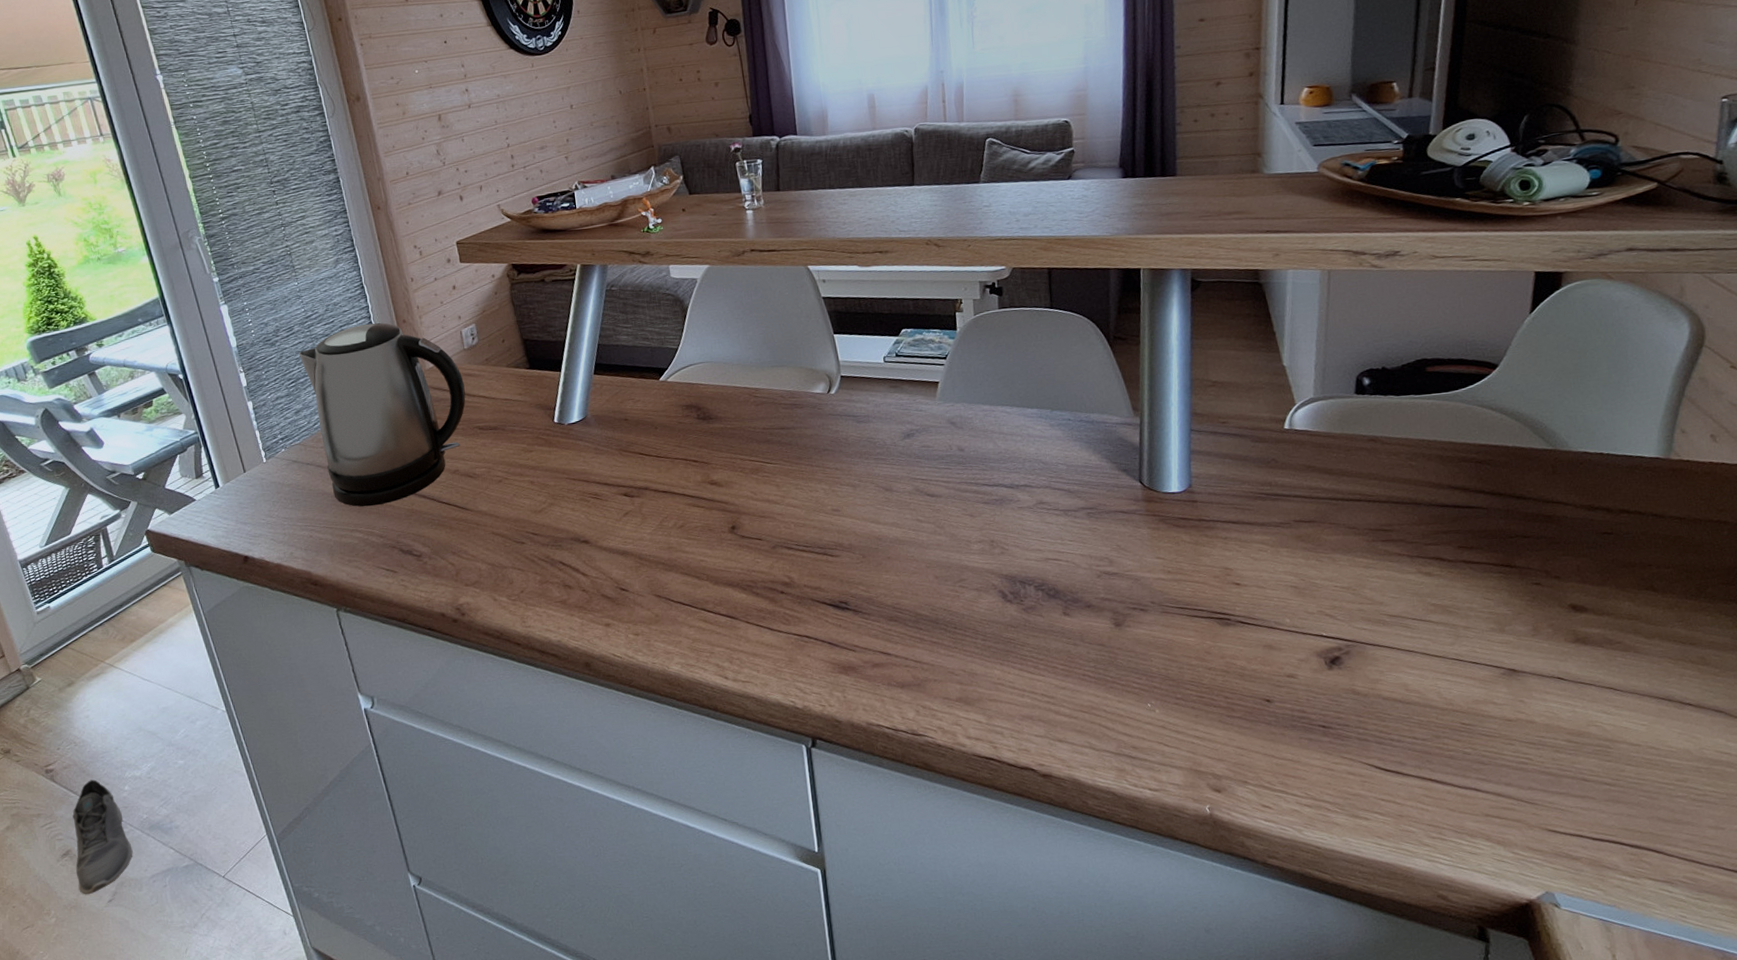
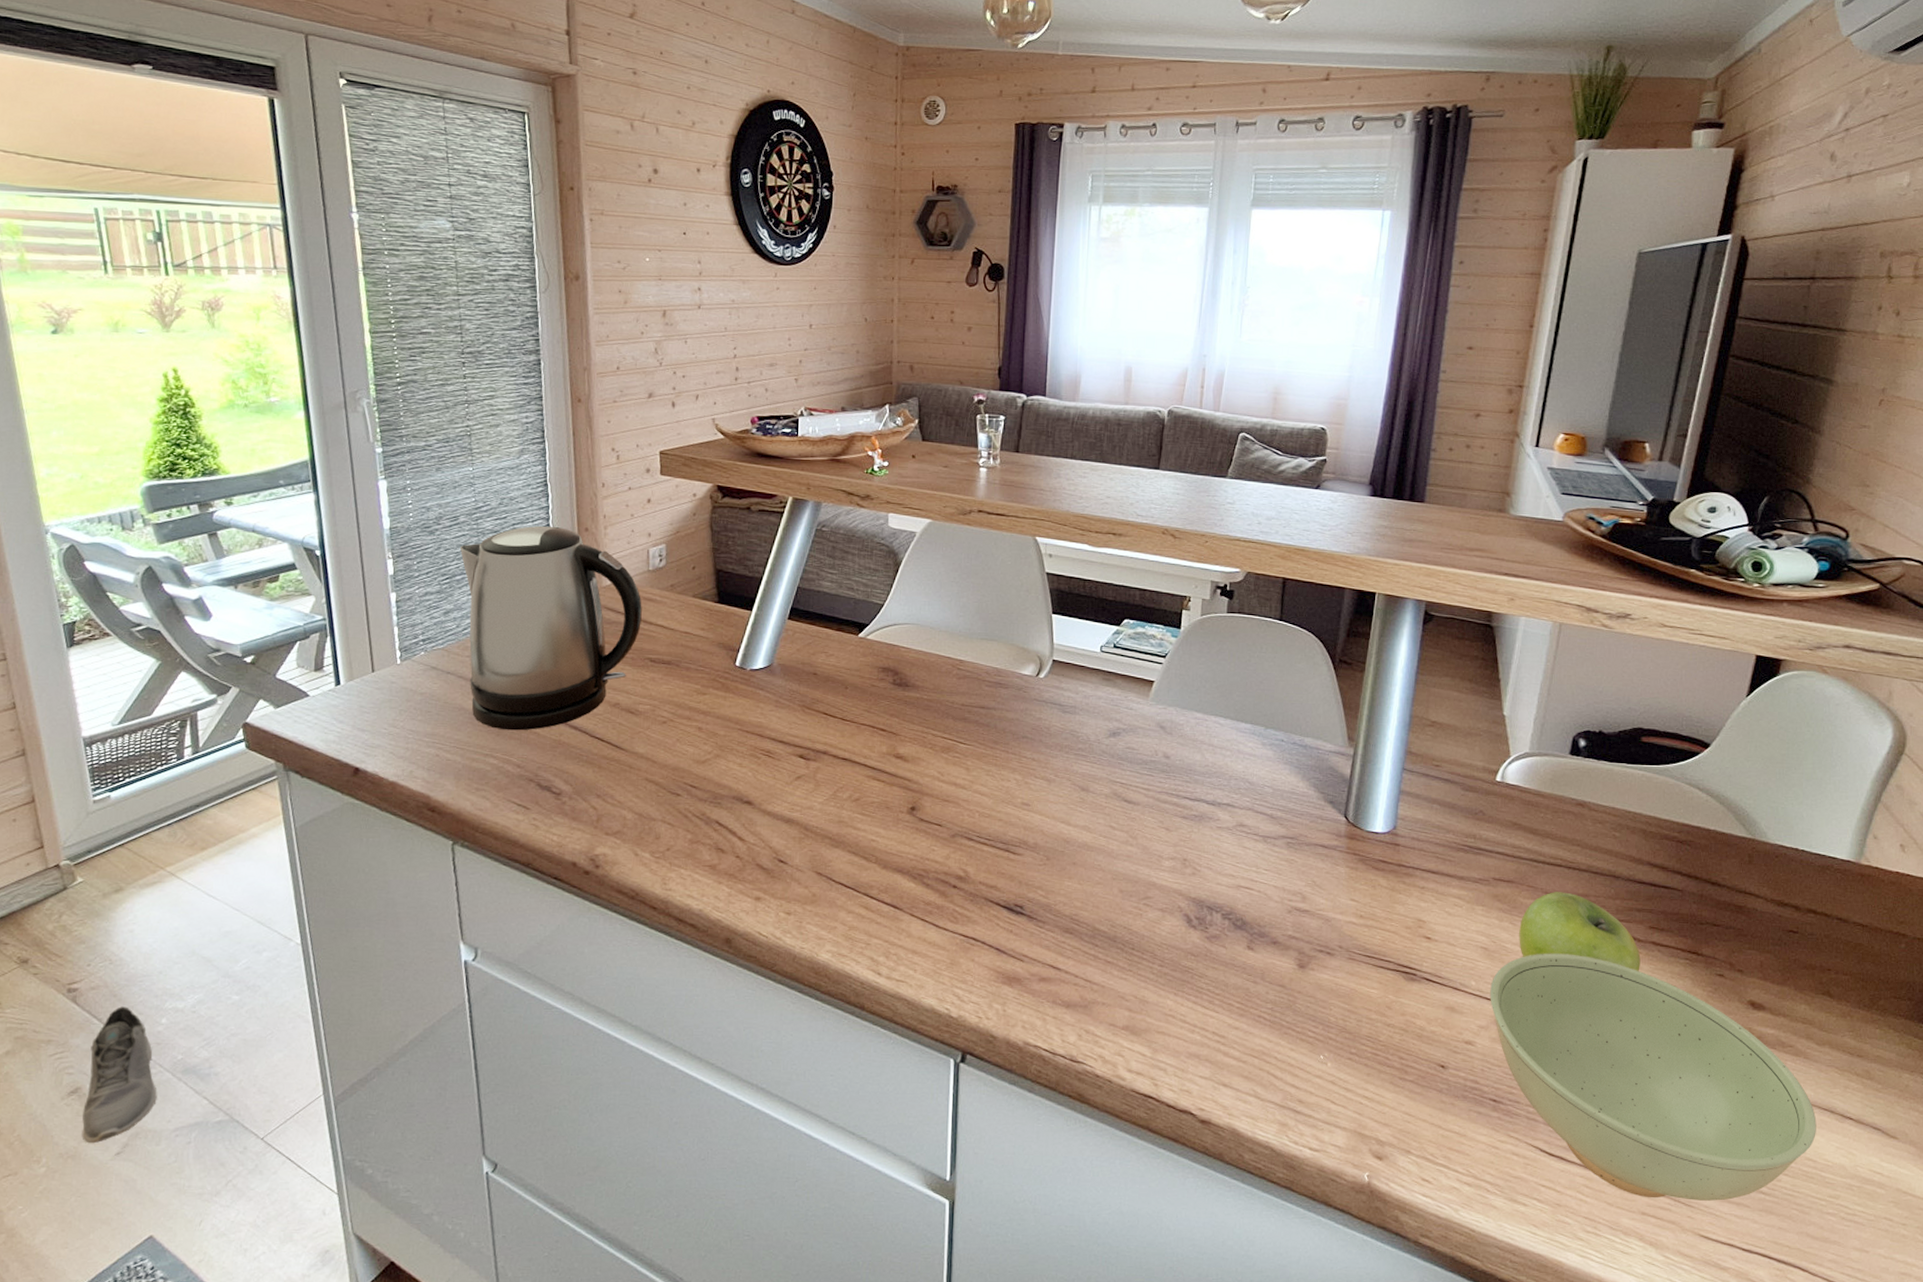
bowl: none [1305,581,1656,801] -> present [1490,953,1817,1201]
fruit: none [1326,524,1454,591] -> present [1519,892,1641,971]

